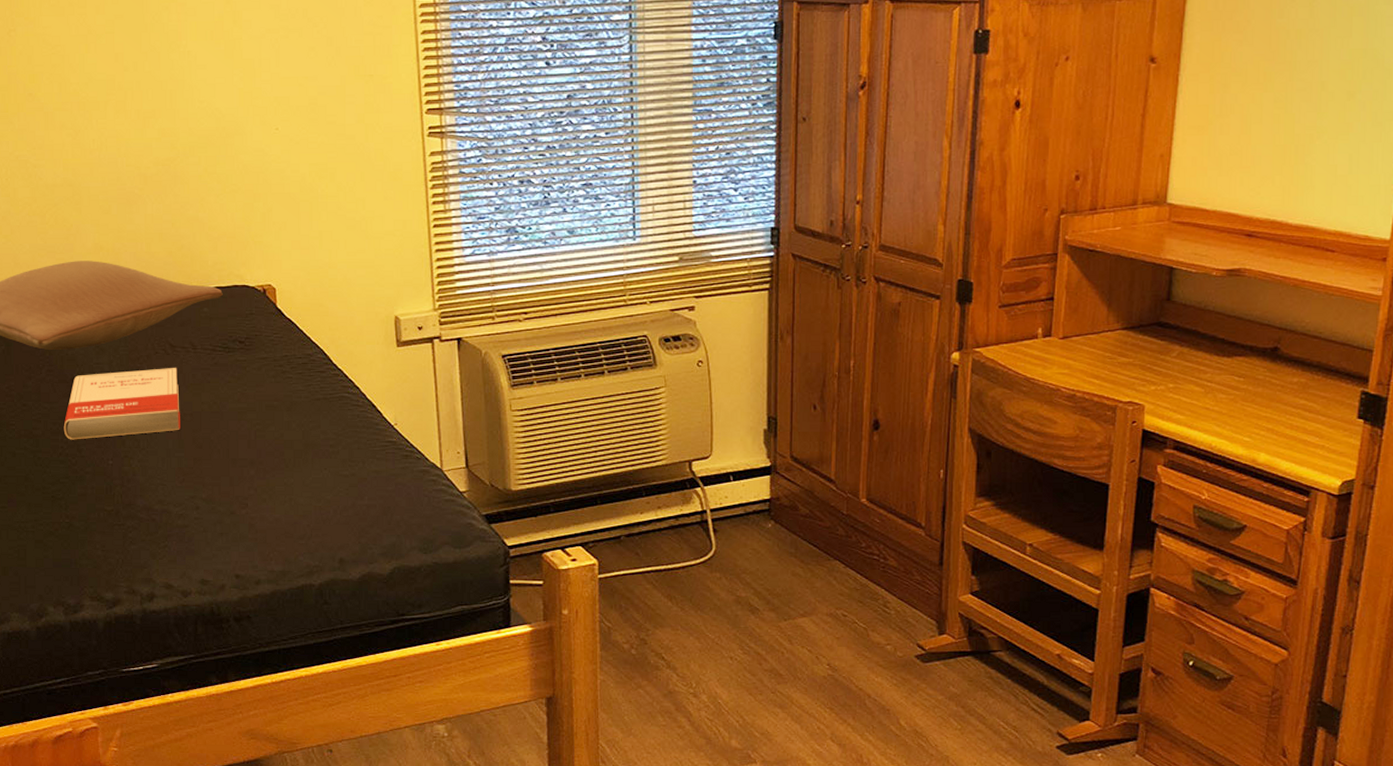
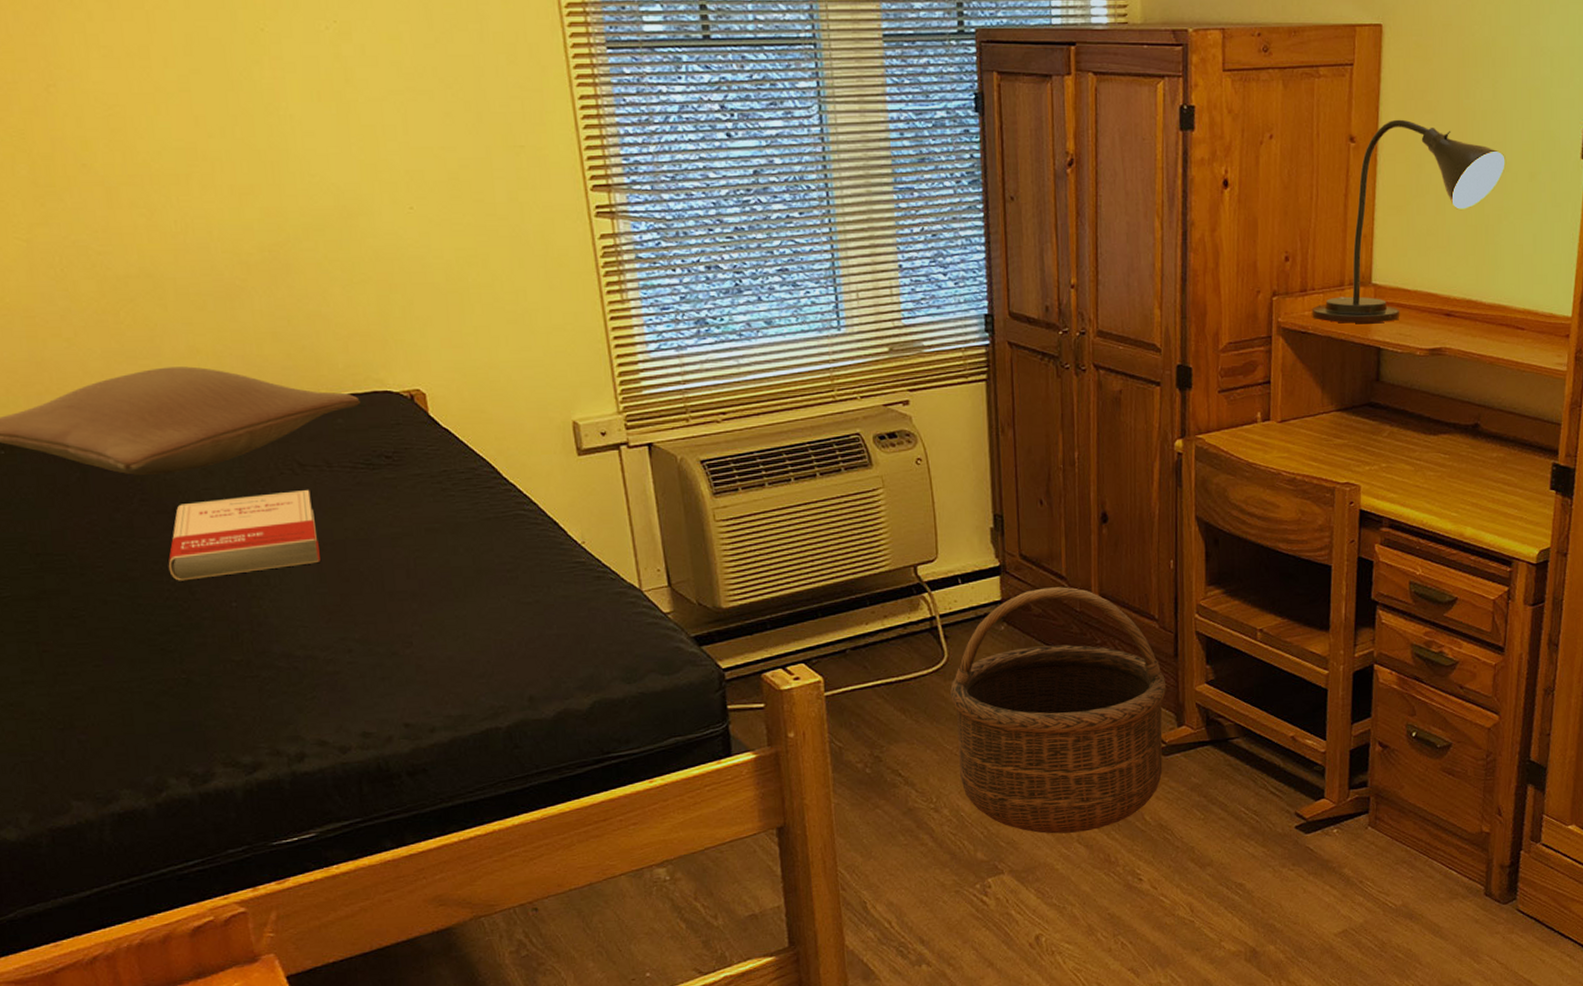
basket: none [715,489,930,730] -> present [949,587,1167,834]
desk lamp: none [1101,39,1321,242] -> present [1312,119,1505,323]

